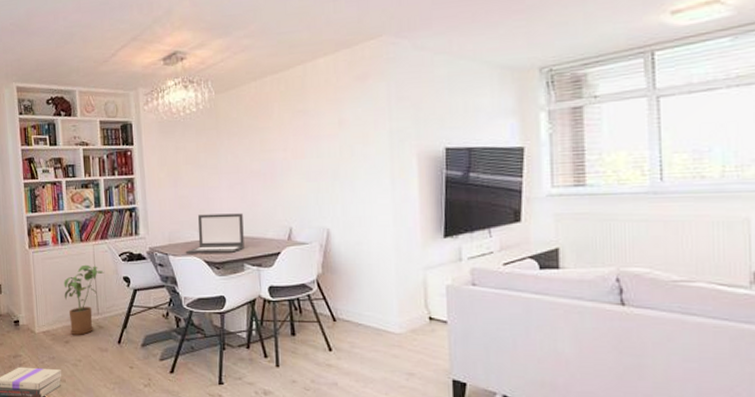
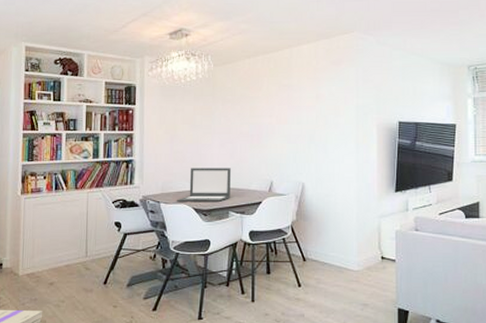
house plant: present [63,264,105,335] -> none [53,210,97,277]

